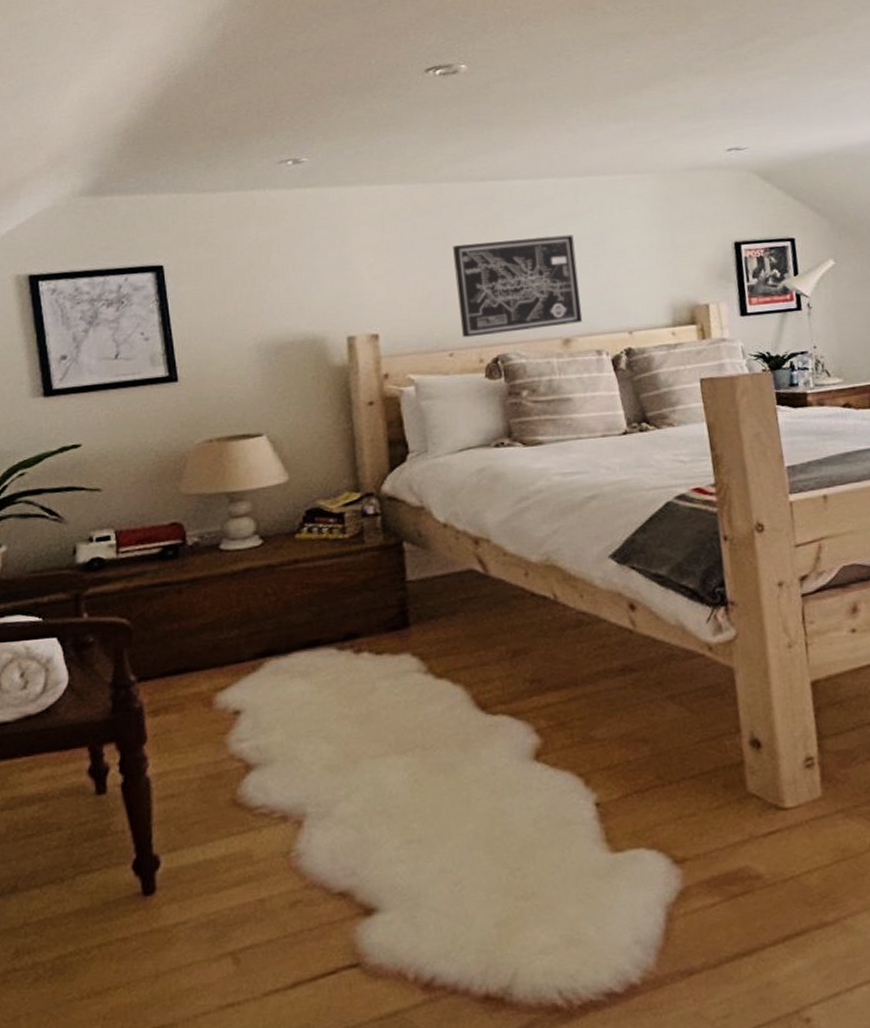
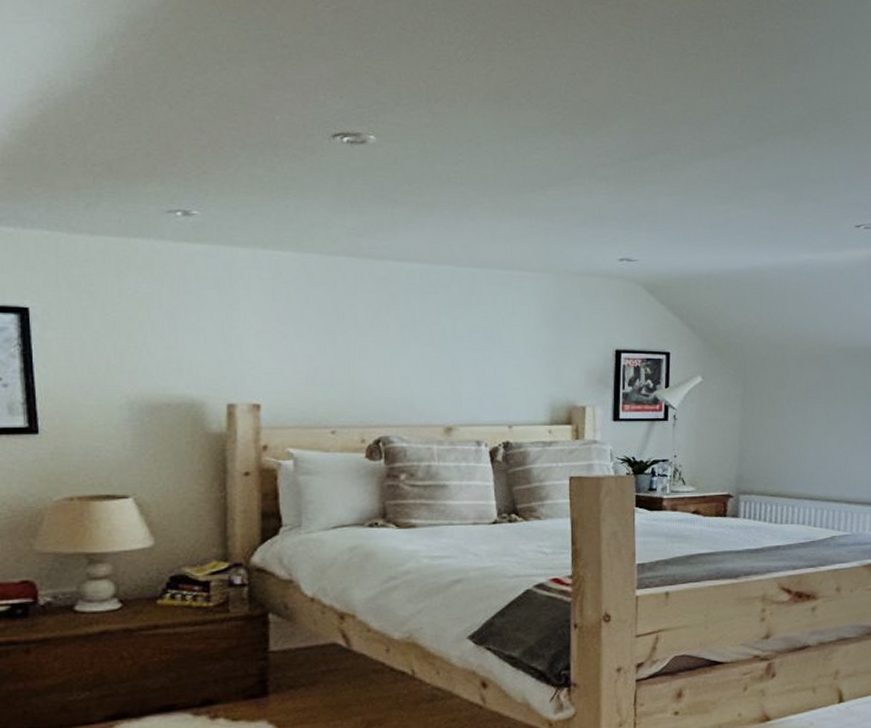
wall art: present [453,234,582,338] -> none [345,321,466,417]

